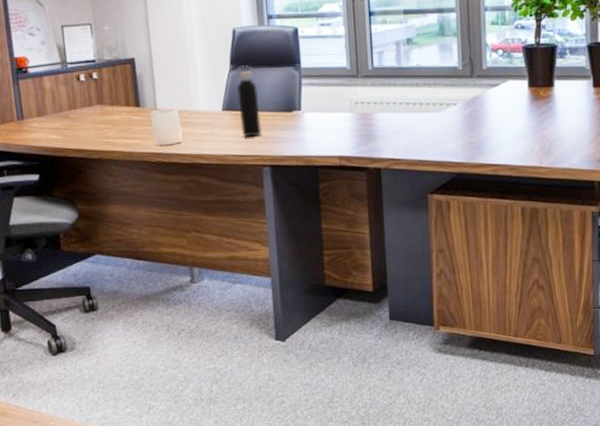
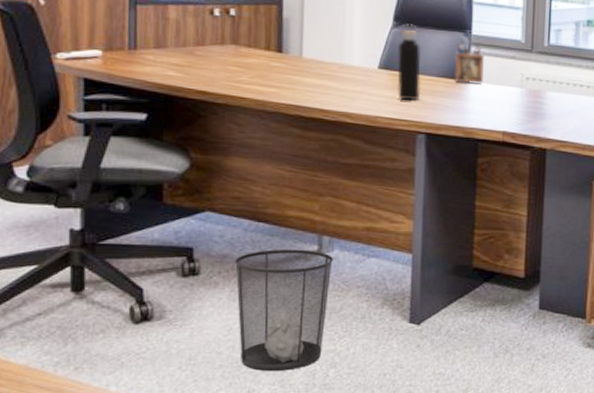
waste bin: none [123,281,205,390] -> present [234,249,333,372]
mug: present [150,108,183,146] -> none [292,58,329,99]
desk organizer: none [287,75,316,115] -> present [454,42,484,84]

